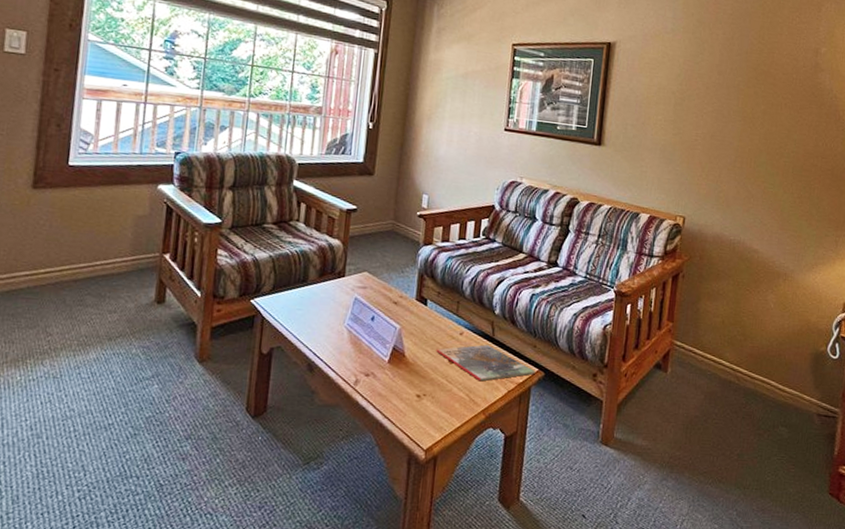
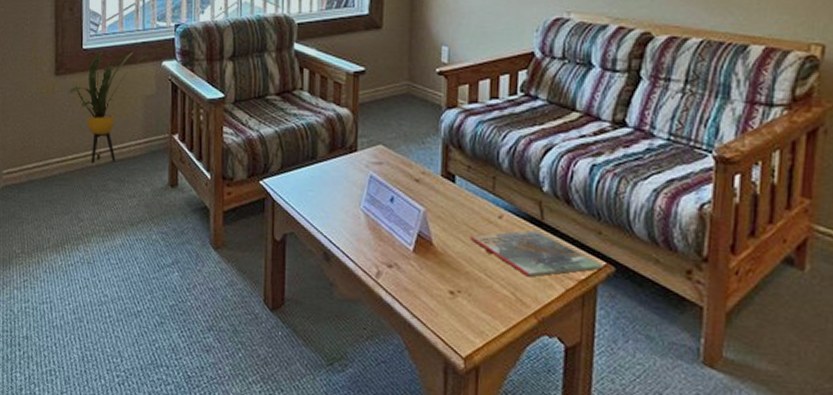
house plant: none [44,166,142,279] -> present [67,48,147,164]

